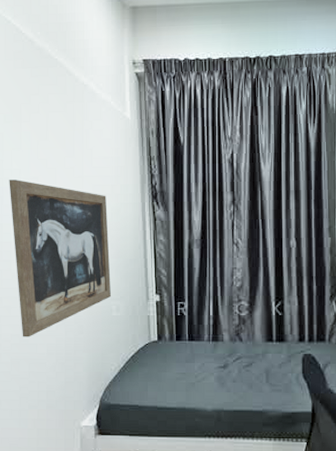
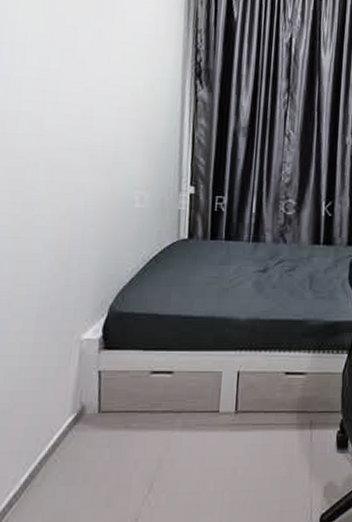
wall art: present [9,179,111,337] -> none [10,34,139,230]

